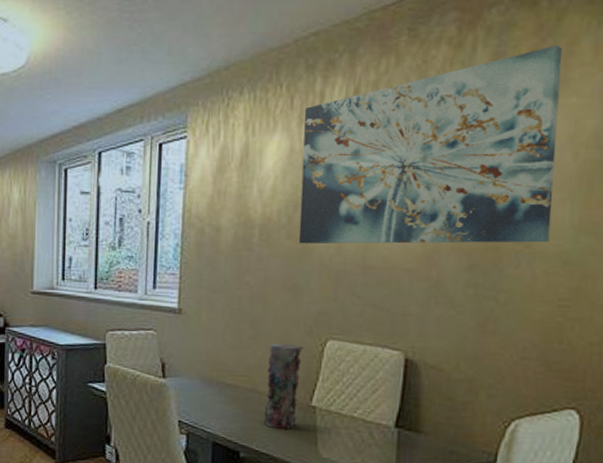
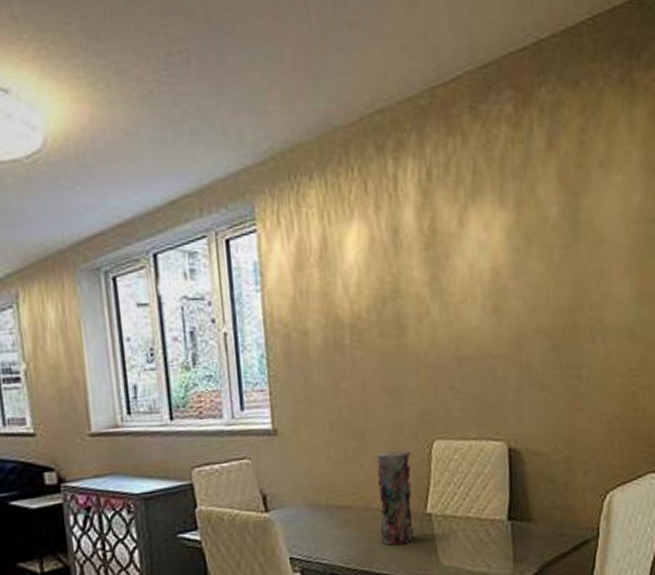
wall art: present [298,46,563,244] -> none [379,125,616,341]

